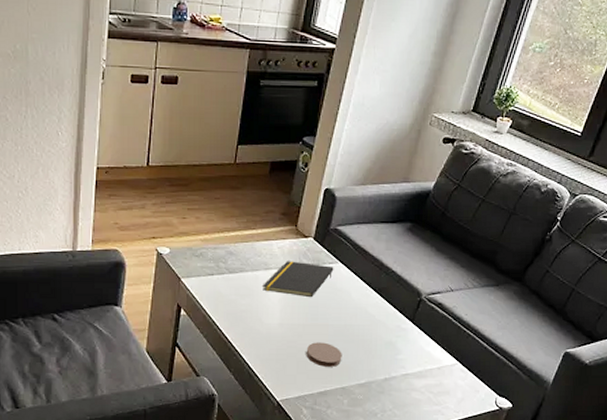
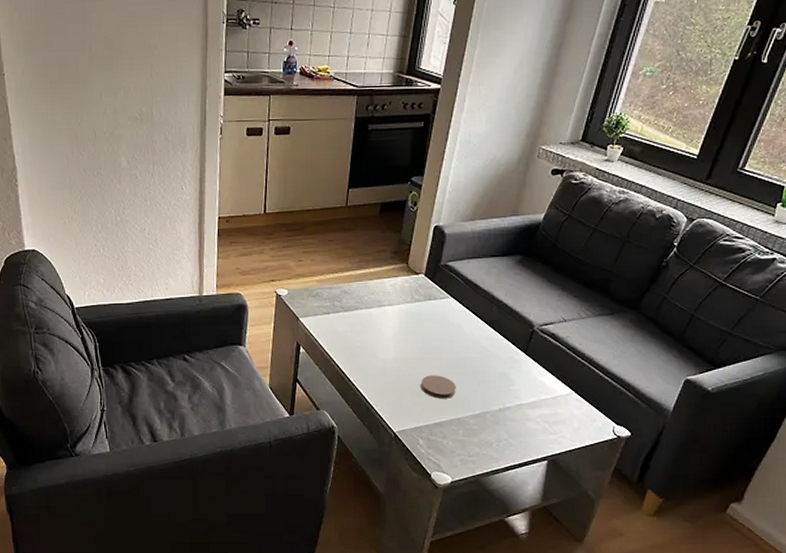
notepad: present [263,261,334,298] -> none [377,297,445,333]

